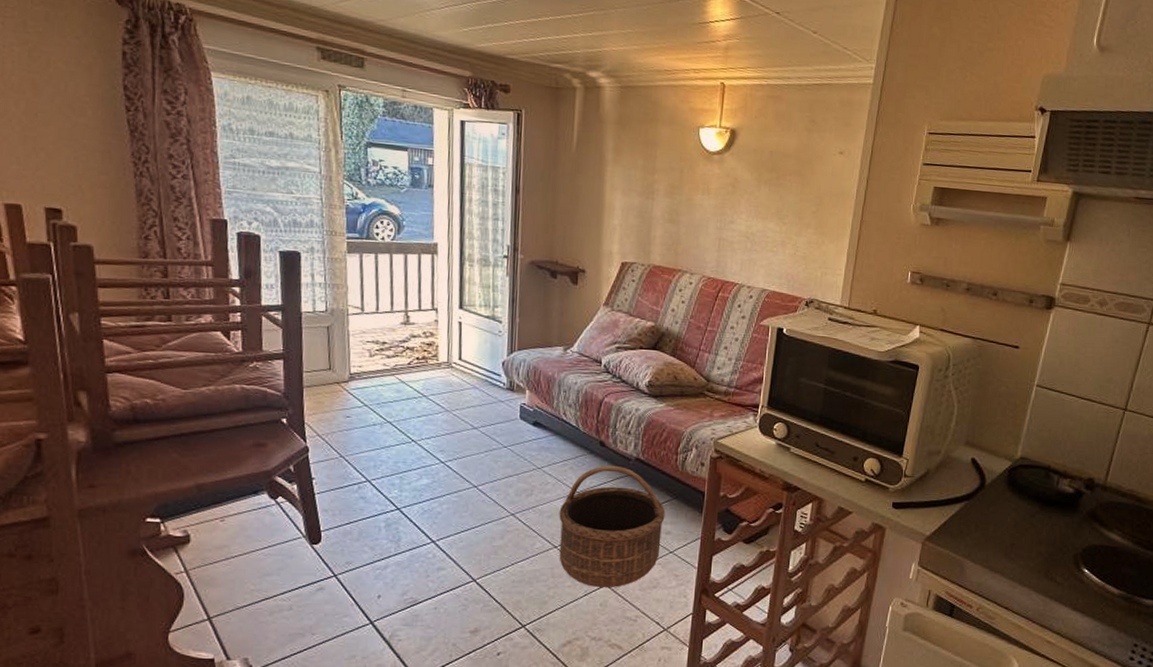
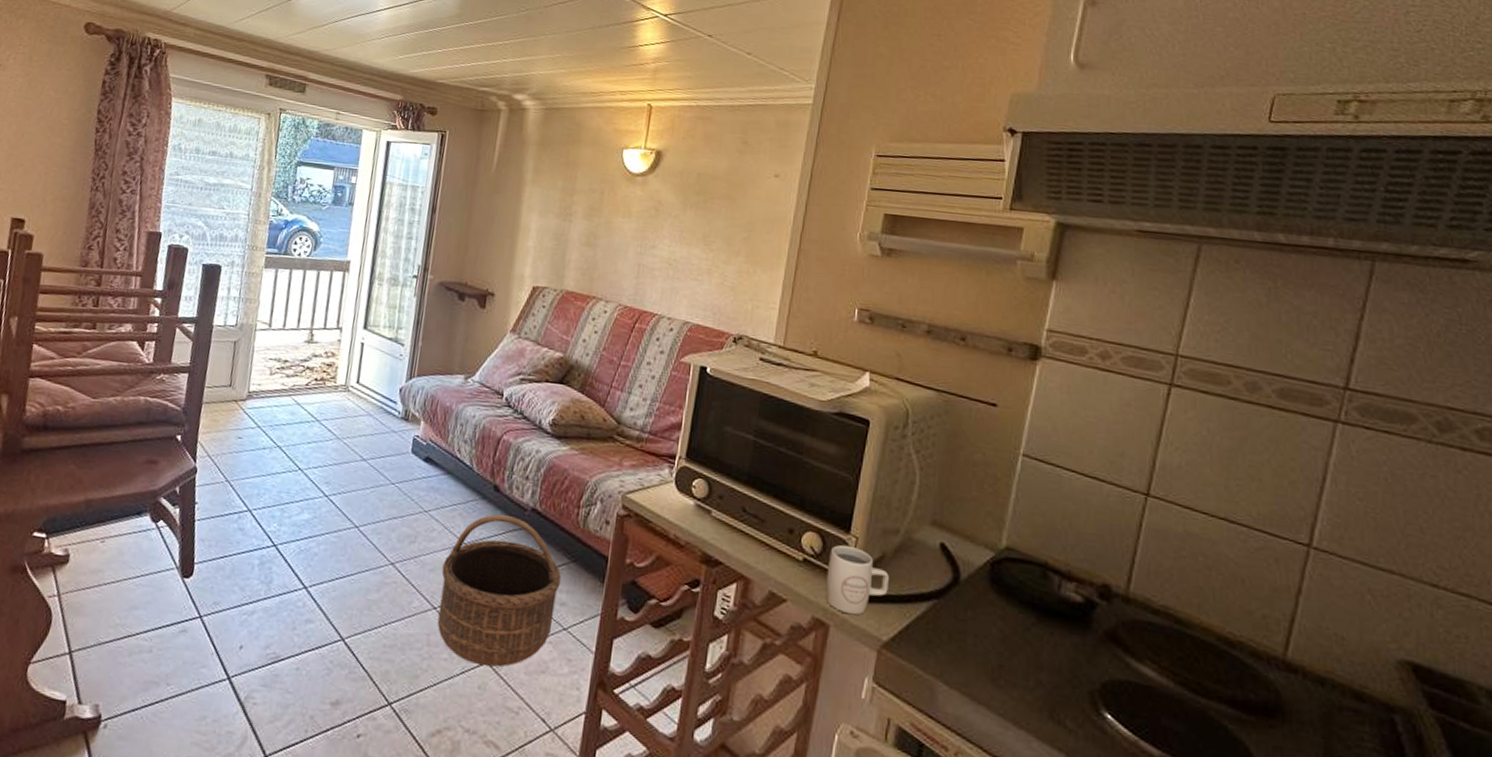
mug: none [883,466,932,519] -> present [826,544,889,616]

